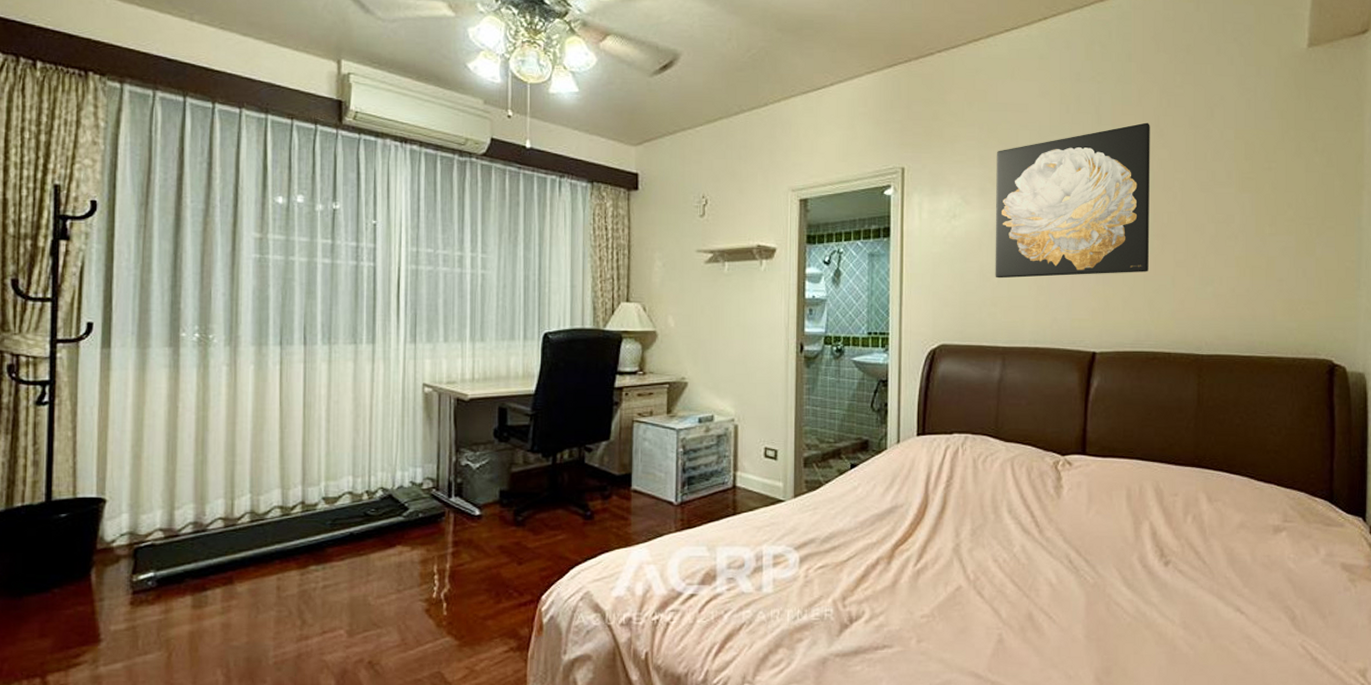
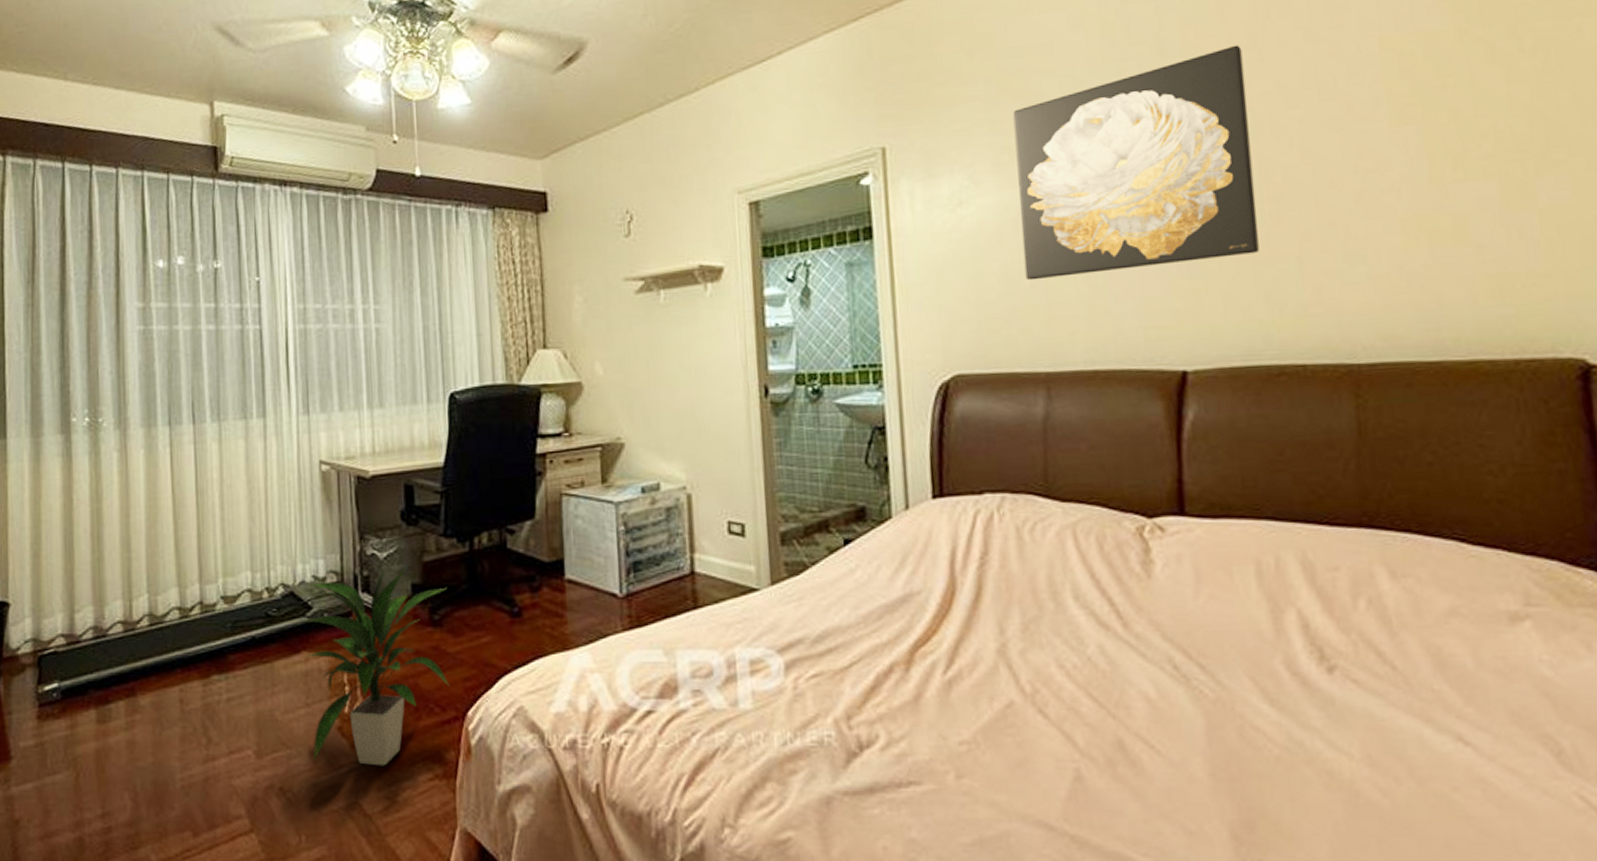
indoor plant: none [399,474,531,642] -> present [303,564,450,766]

